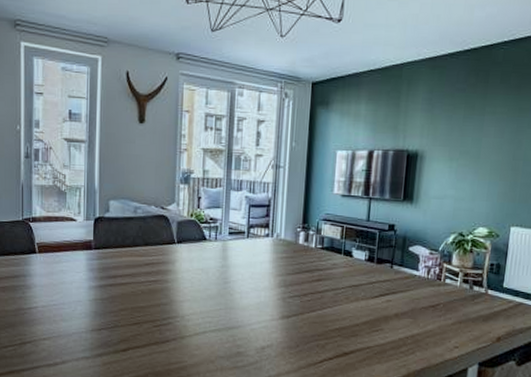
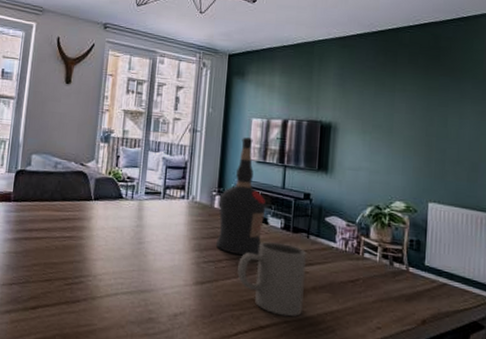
liquor bottle: none [300,171,351,289] -> present [215,137,267,256]
mug: none [321,274,391,343] -> present [236,241,308,317]

